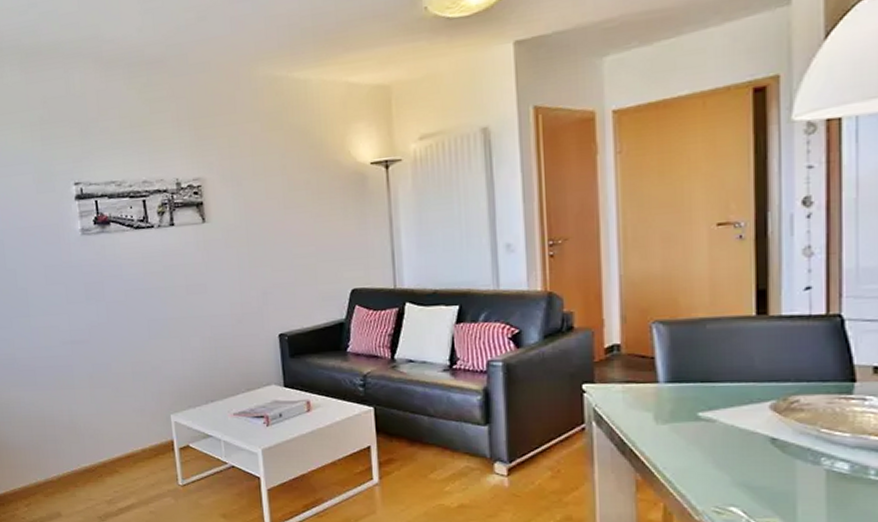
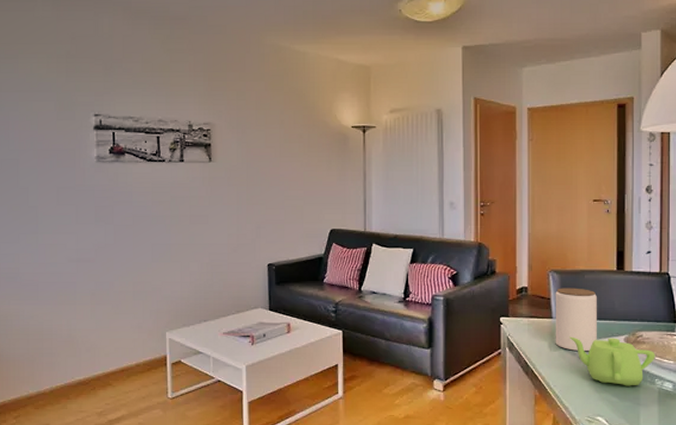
jar: none [661,341,727,424] -> present [555,288,597,352]
teapot: none [685,404,821,468] -> present [569,336,656,386]

